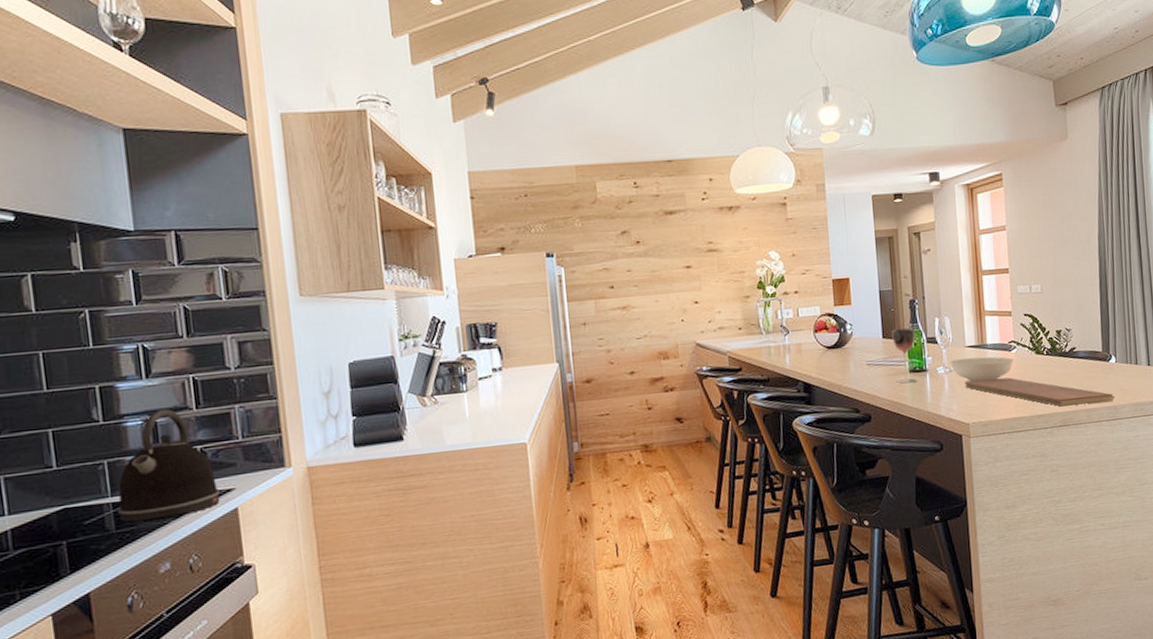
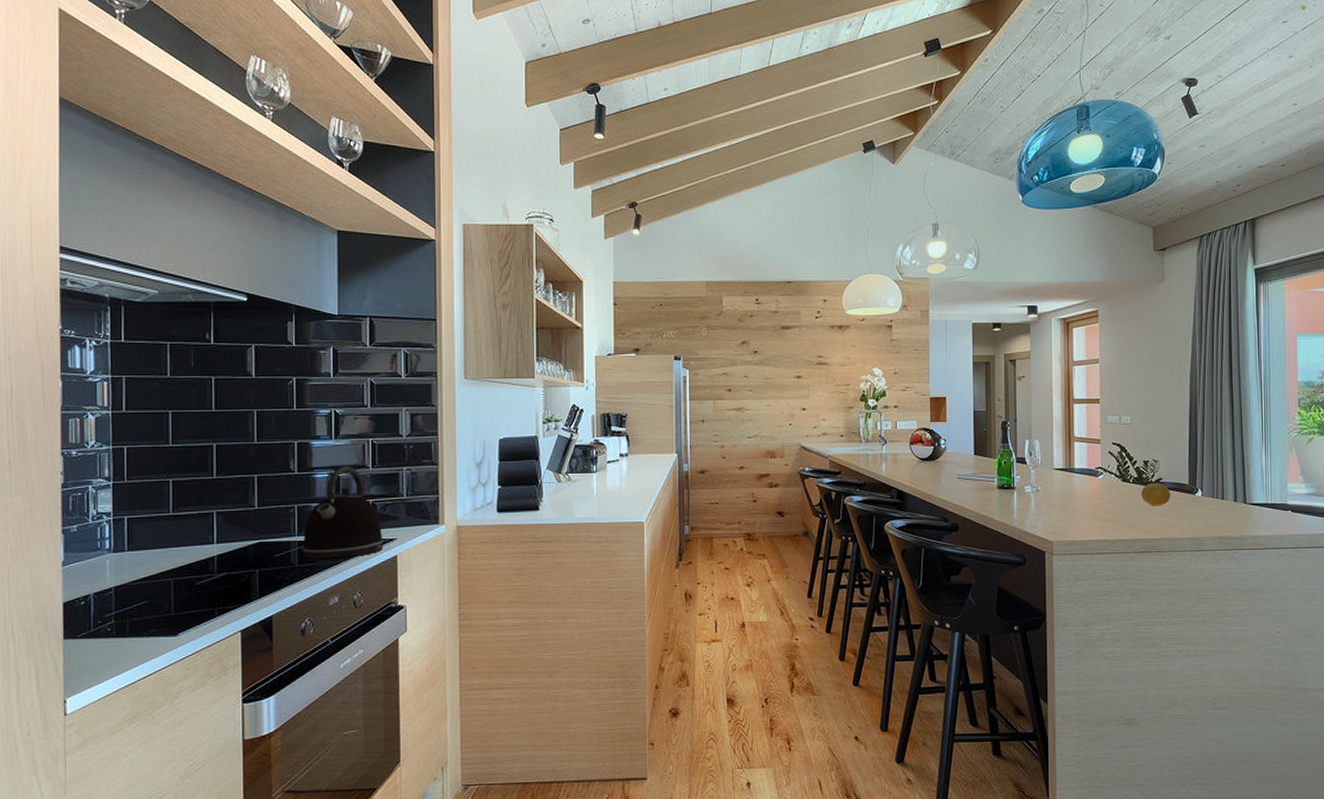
wineglass: present [892,328,917,384] -> none [983,447,1005,499]
bowl: present [949,356,1014,383] -> none [1037,480,1100,503]
chopping board: present [964,377,1116,407] -> none [1050,501,1200,534]
fruit: none [1055,352,1085,378] -> present [1141,483,1171,506]

